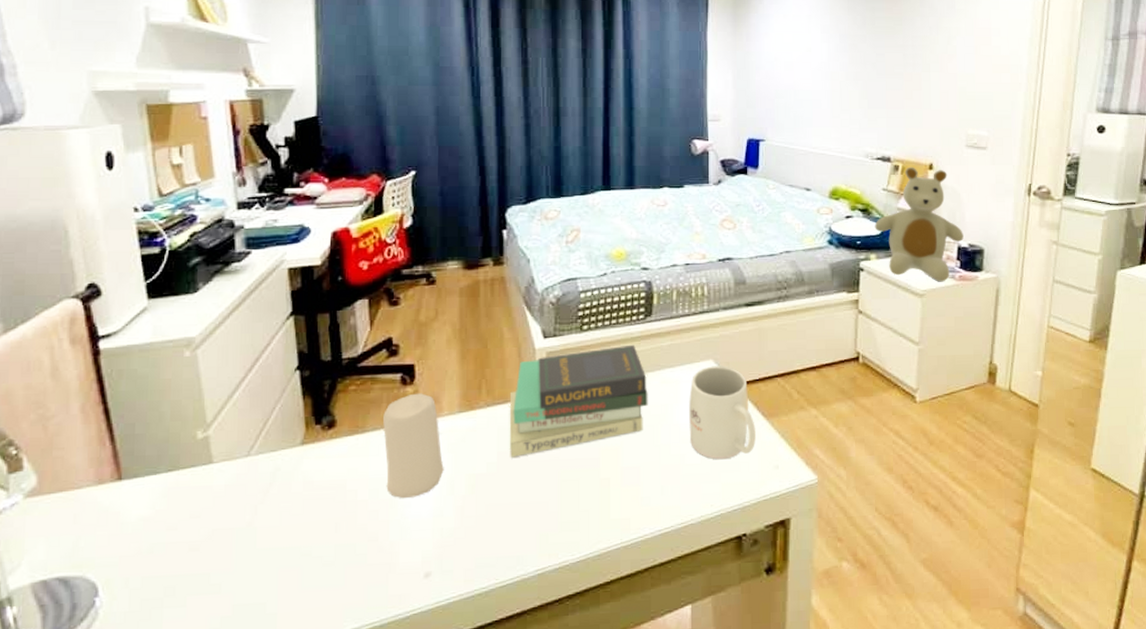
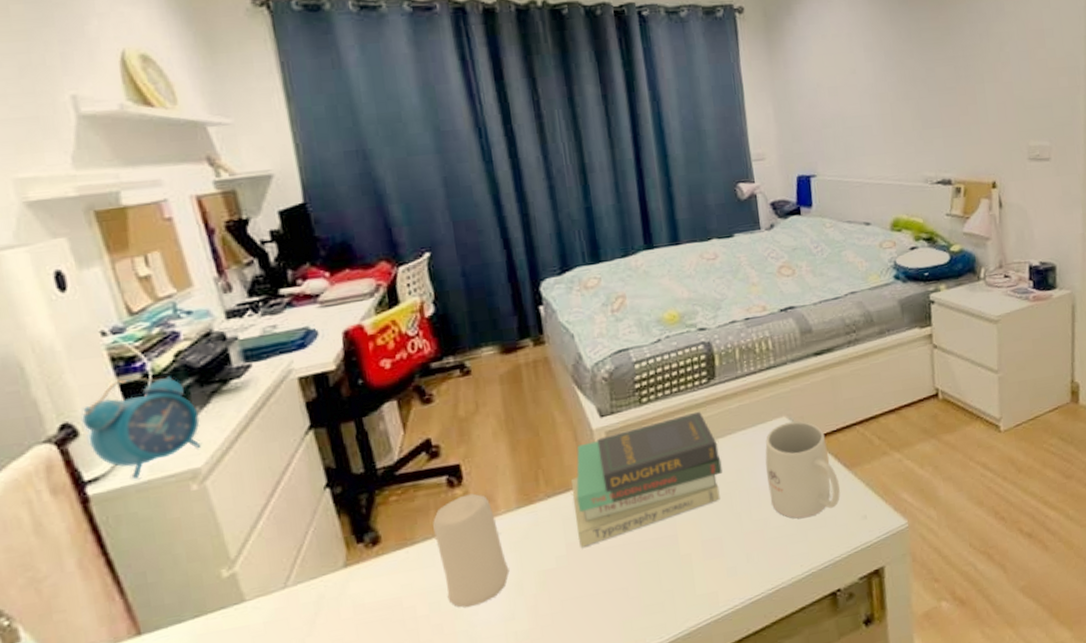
alarm clock: none [106,249,201,339] -> present [82,376,200,478]
stuffed bear: present [874,167,964,282] -> none [941,187,1034,305]

